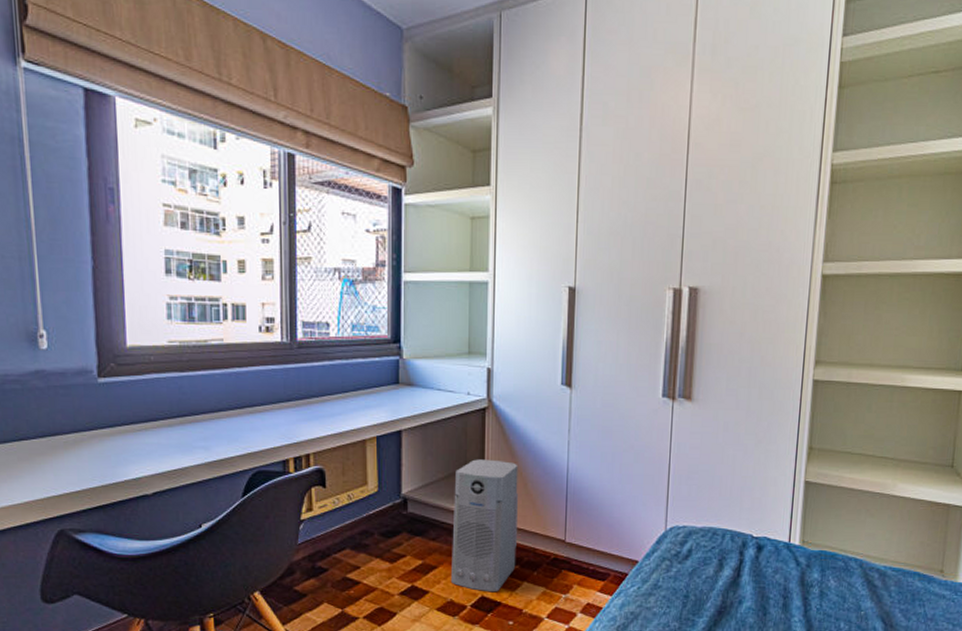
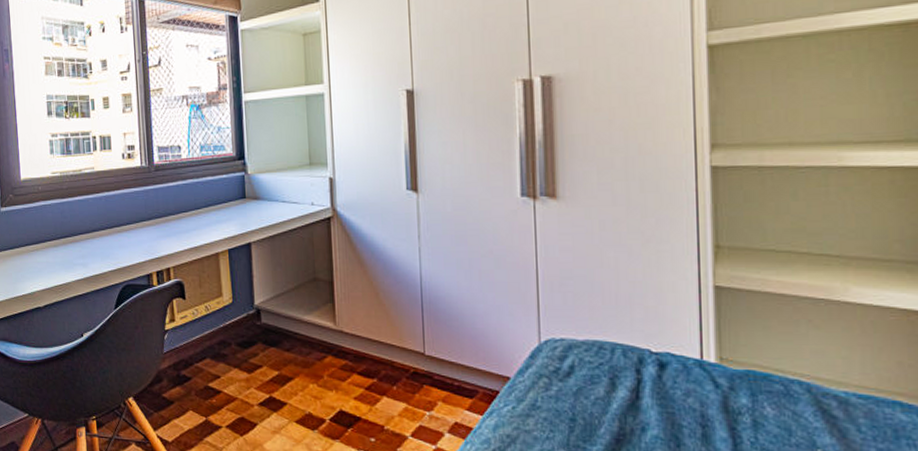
air purifier: present [450,459,518,592] -> none [305,269,374,407]

